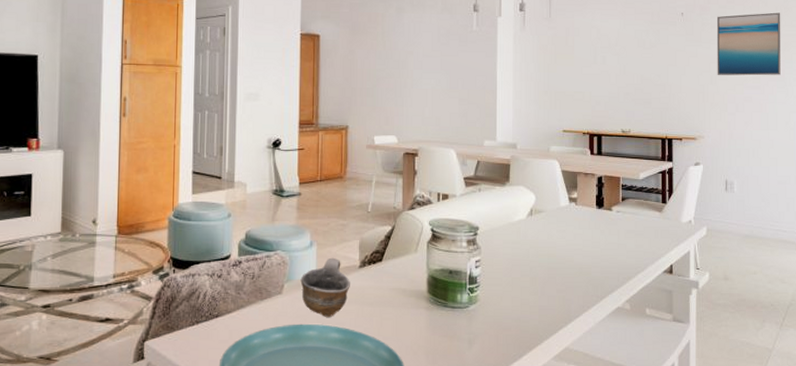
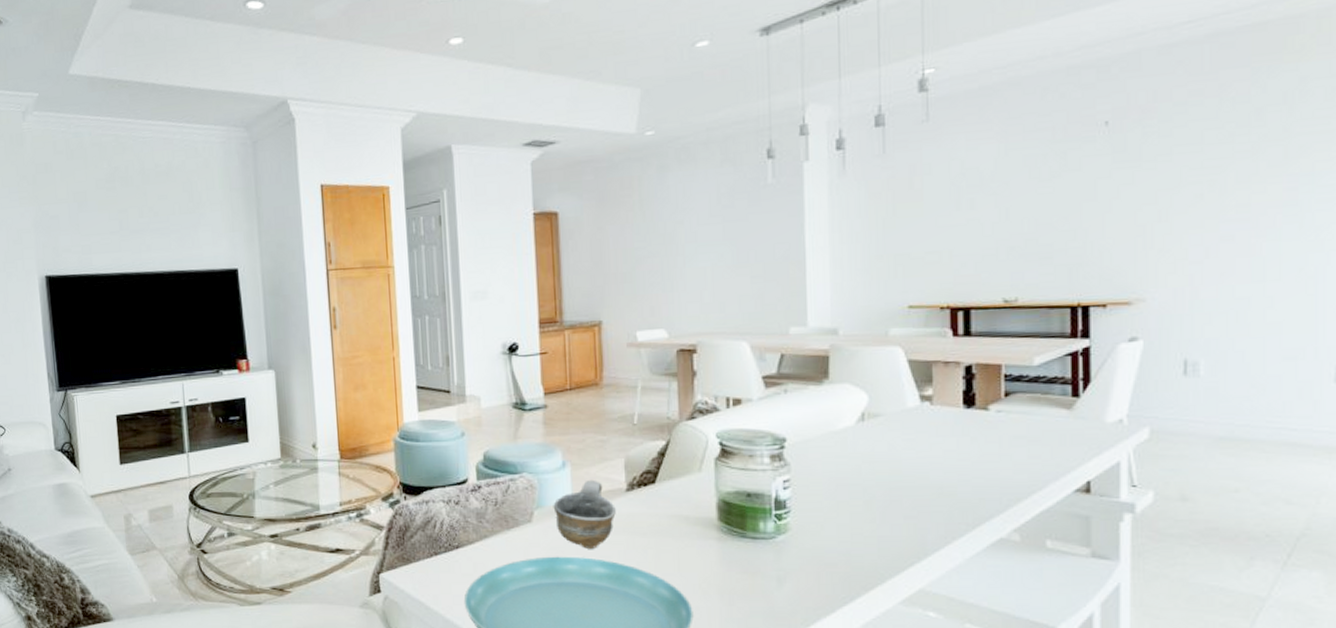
wall art: present [716,12,781,76] -> none [1169,100,1293,207]

